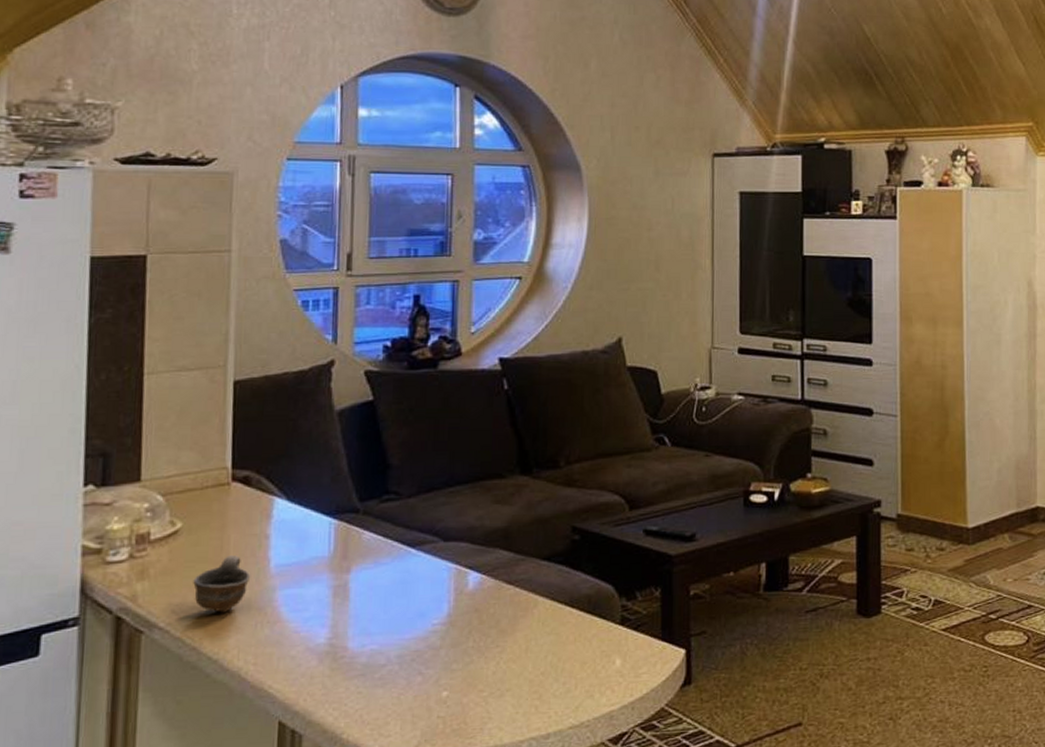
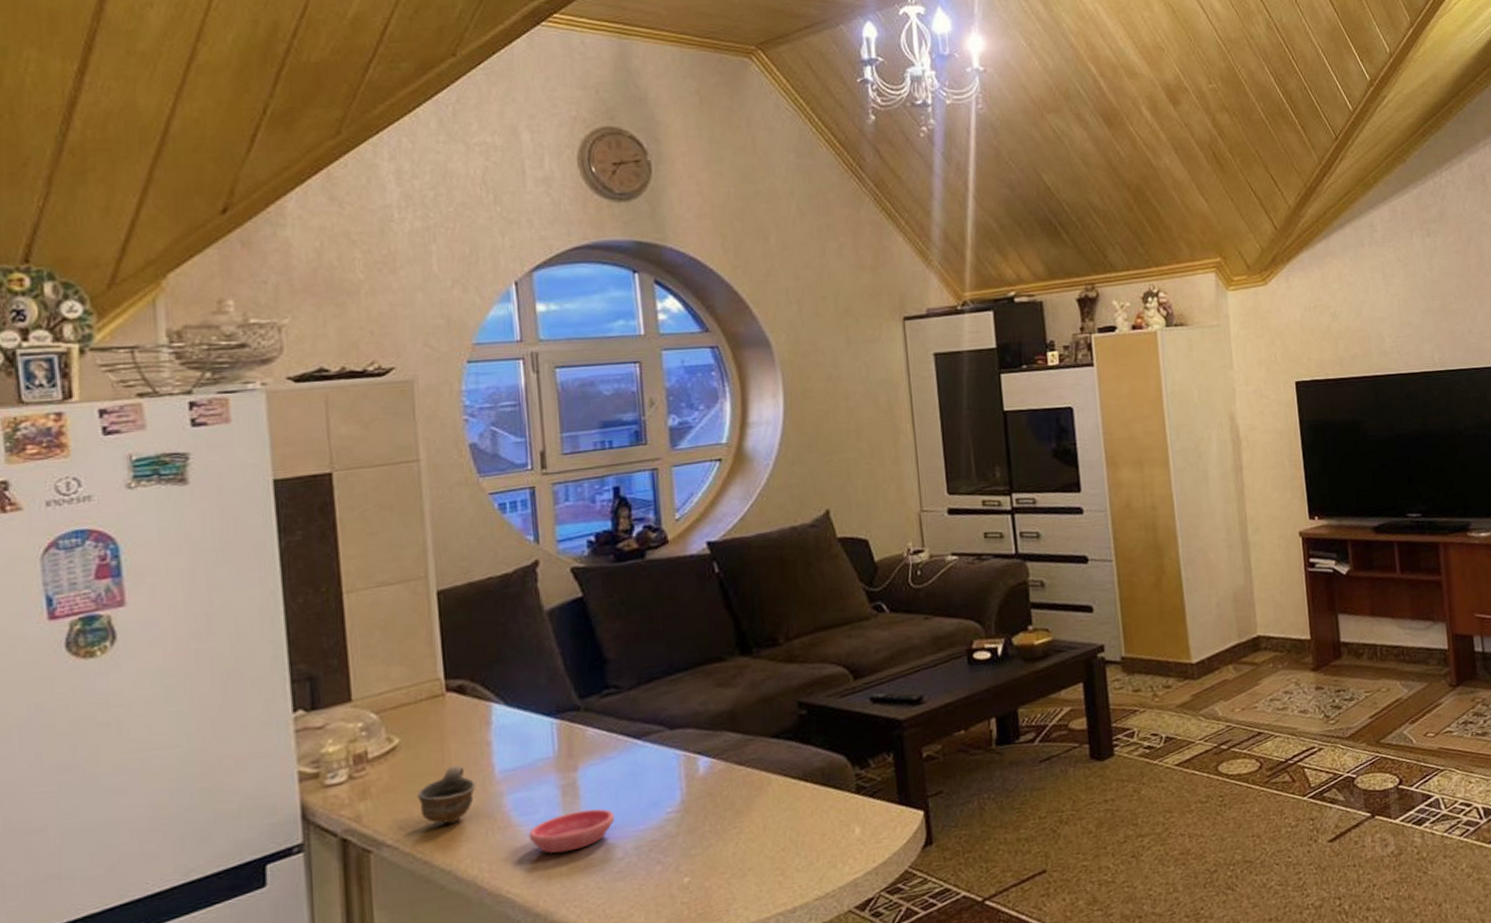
saucer: none [296,612,382,654] -> present [528,809,615,854]

